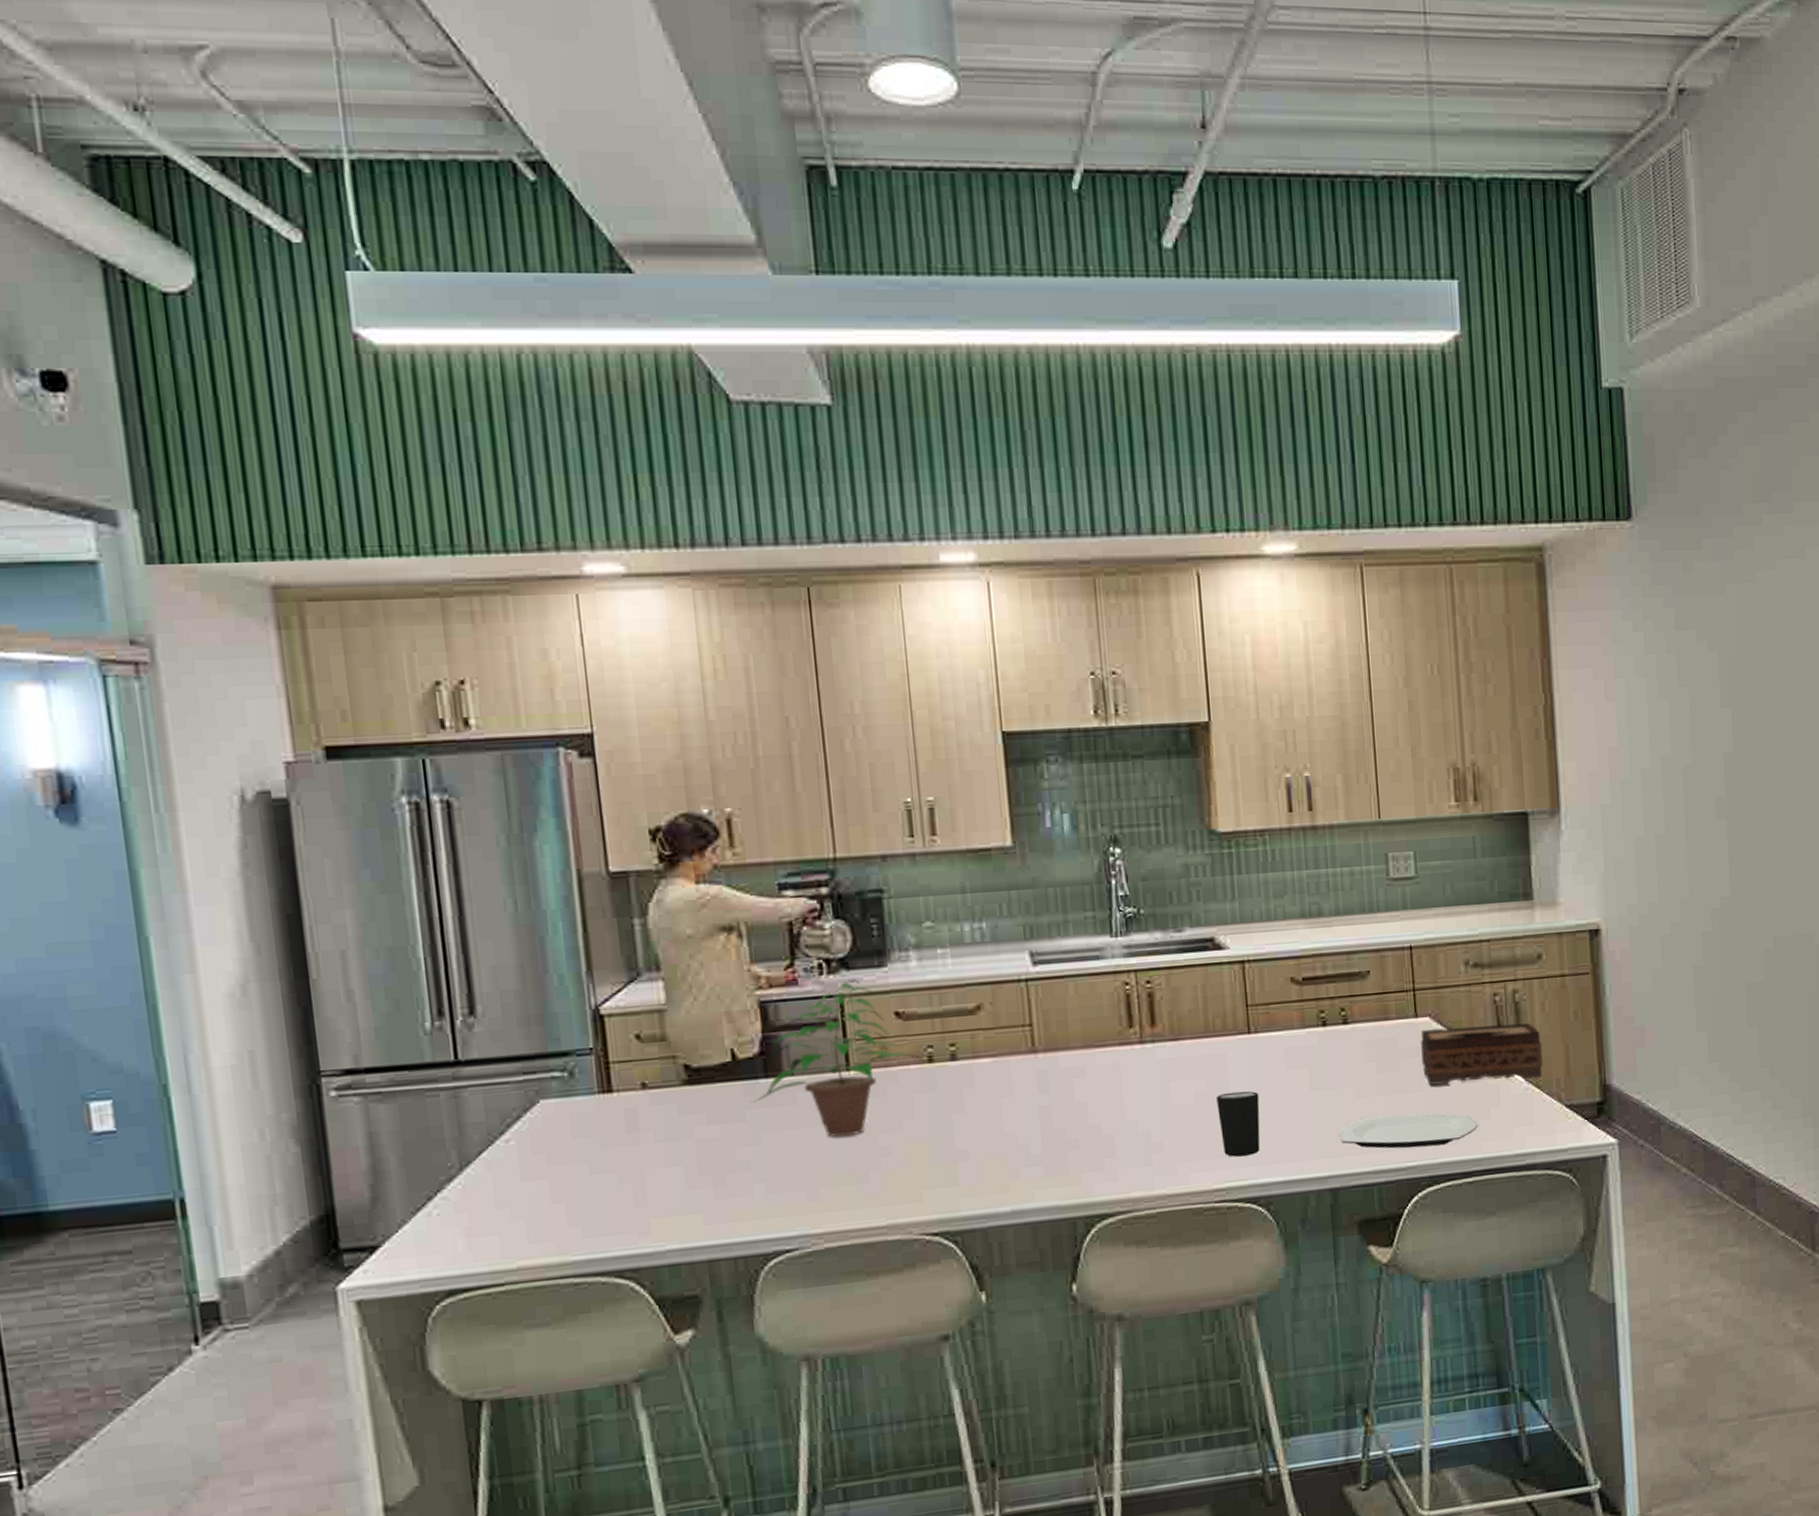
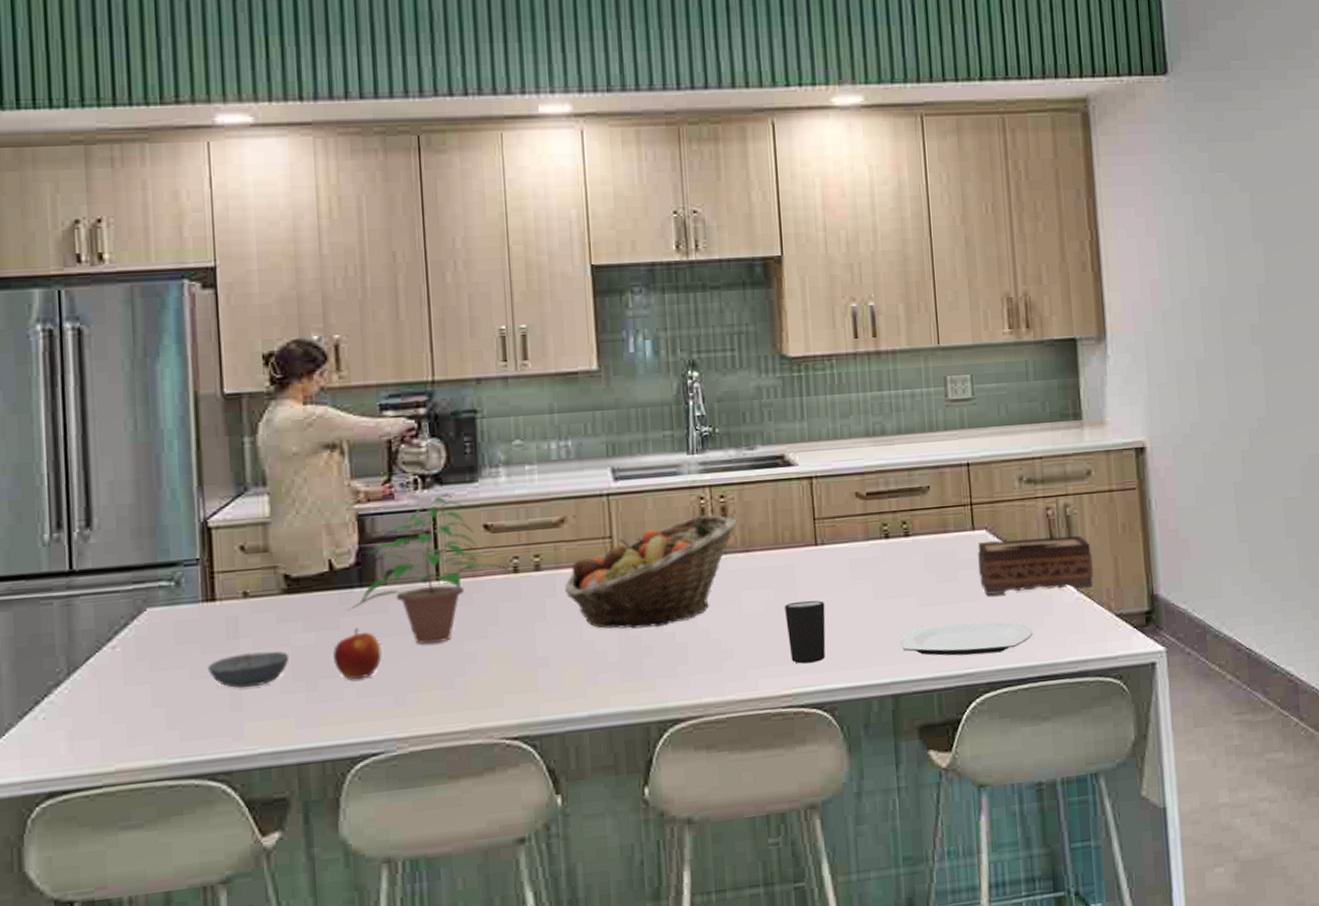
bowl: none [608,1144,694,1183] -> present [208,651,290,688]
apple: none [740,1120,792,1174] -> present [333,628,382,680]
fruit basket: none [983,1001,1165,1121] -> present [565,514,738,629]

